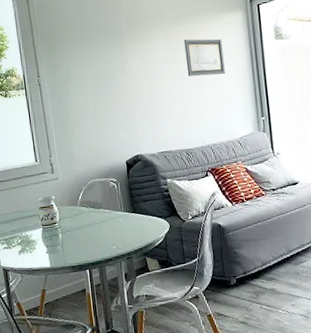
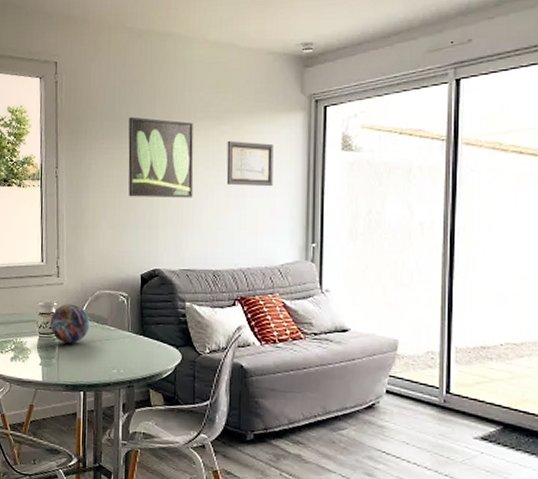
decorative orb: none [50,195,87,231] -> present [50,304,90,344]
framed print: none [98,26,162,96] -> present [128,117,194,198]

